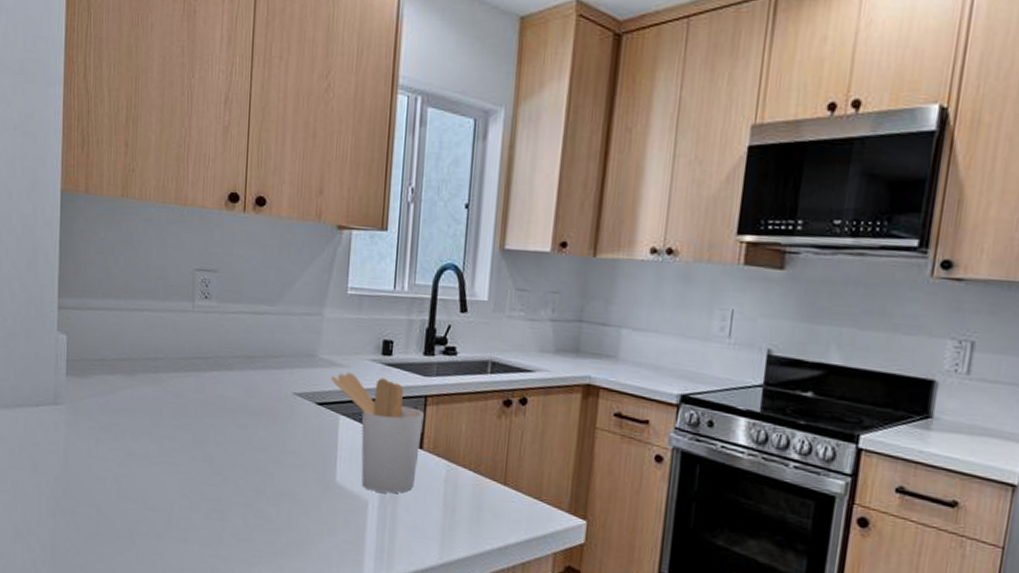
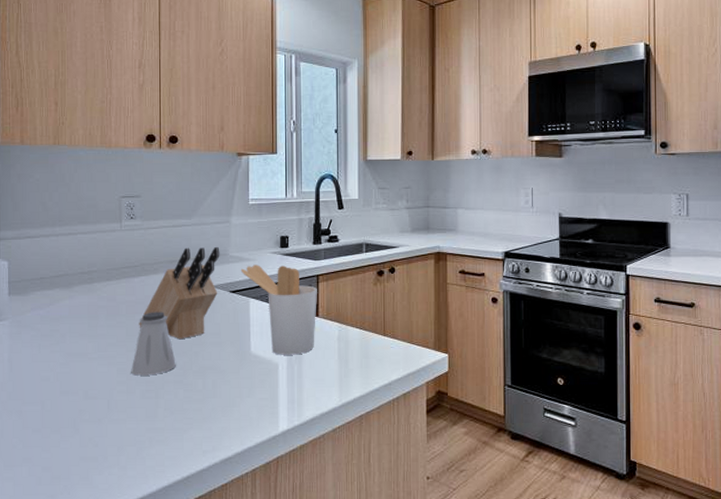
saltshaker: none [196,416,247,493] -> present [131,312,176,376]
knife block: none [207,341,308,455] -> present [139,246,220,340]

